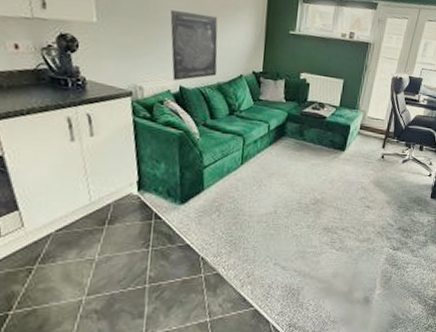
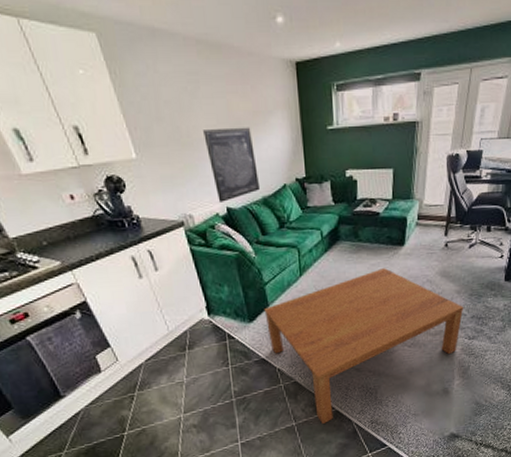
coffee table: none [198,169,392,324] -> present [264,268,464,425]

